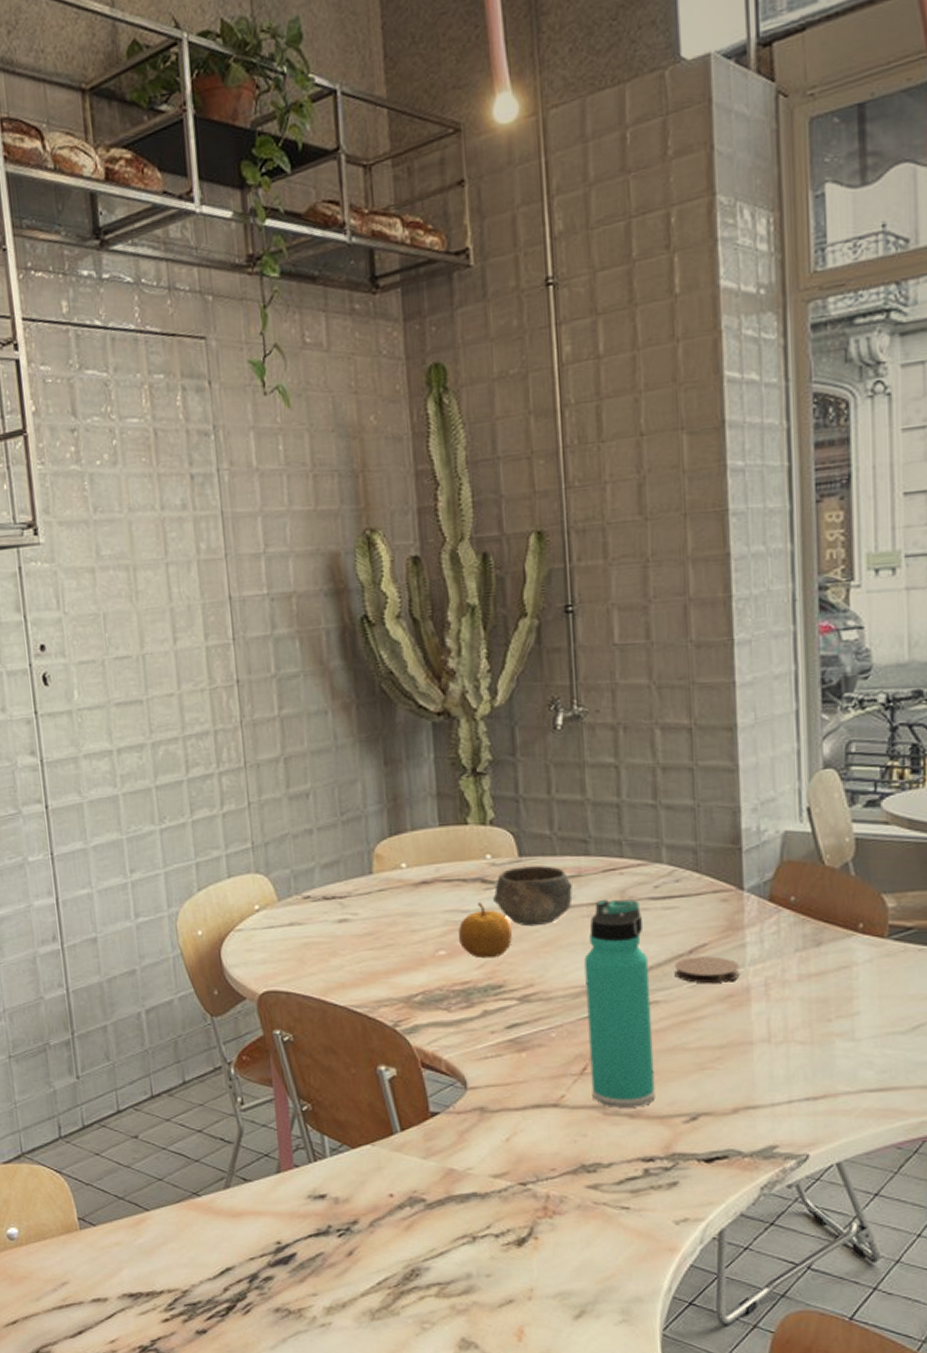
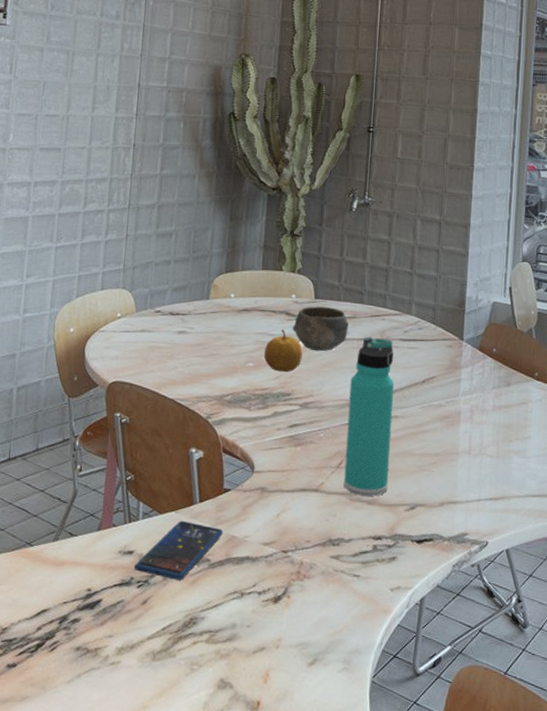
smartphone: none [329,1154,437,1226] -> present [134,520,223,580]
coaster: present [674,956,740,984] -> none [411,385,455,407]

